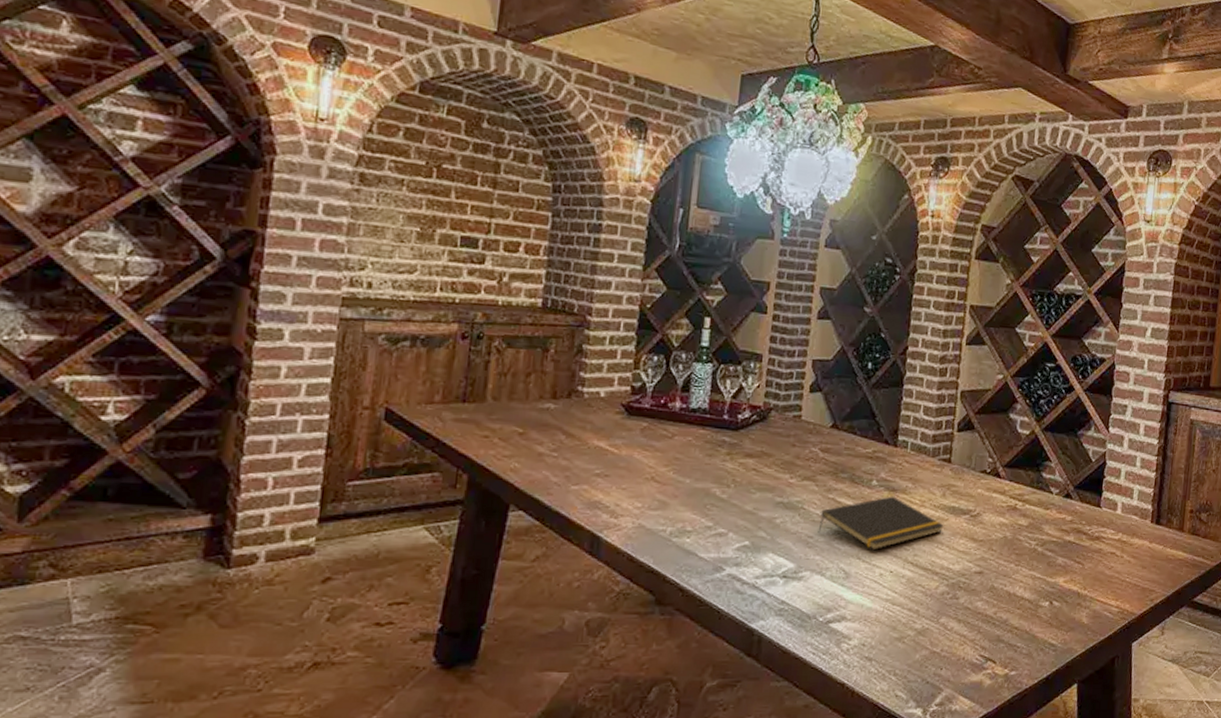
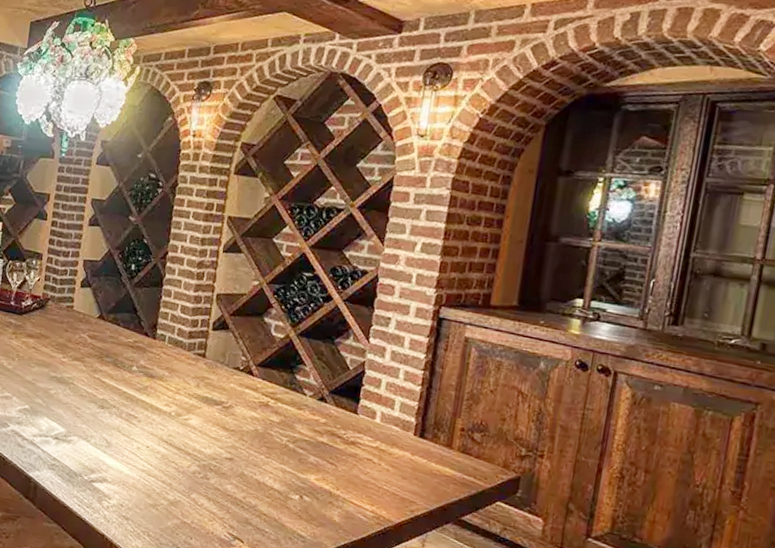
notepad: present [818,496,944,551] -> none [85,381,197,427]

